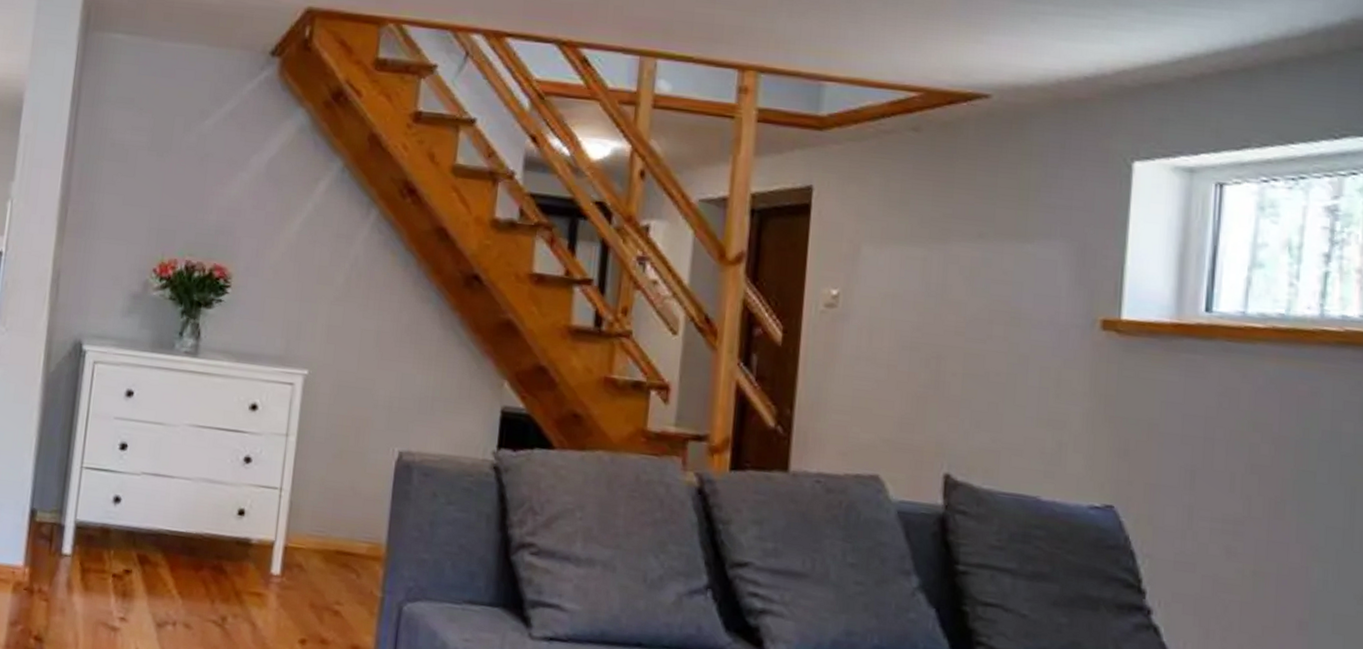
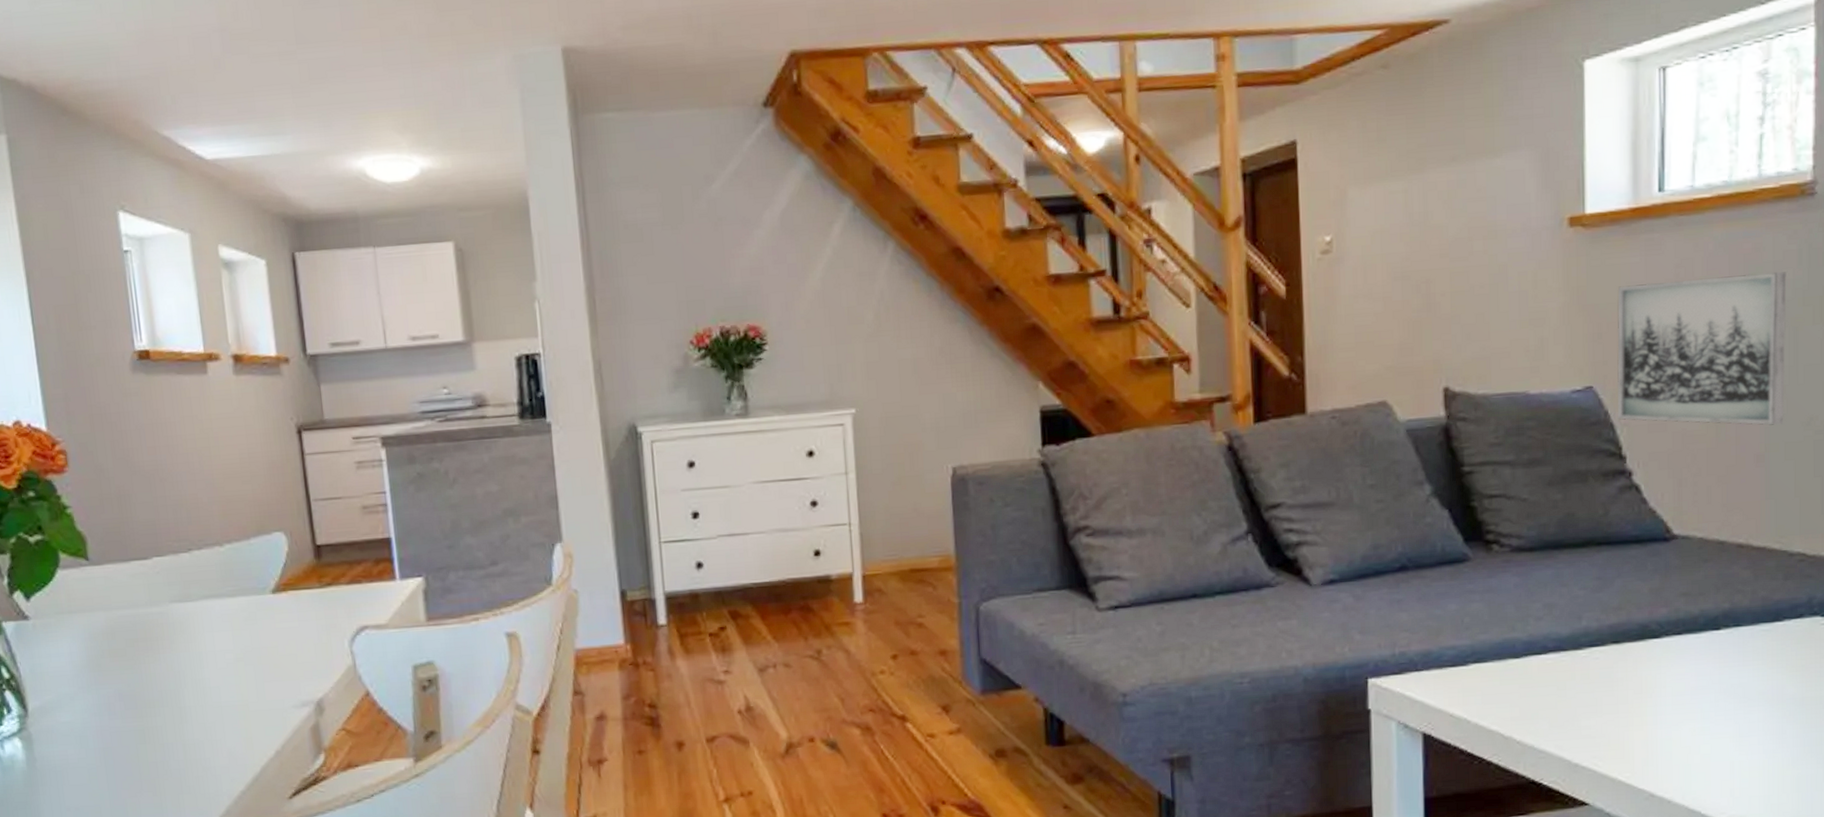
wall art: none [1139,403,1347,592] -> present [1616,272,1787,425]

